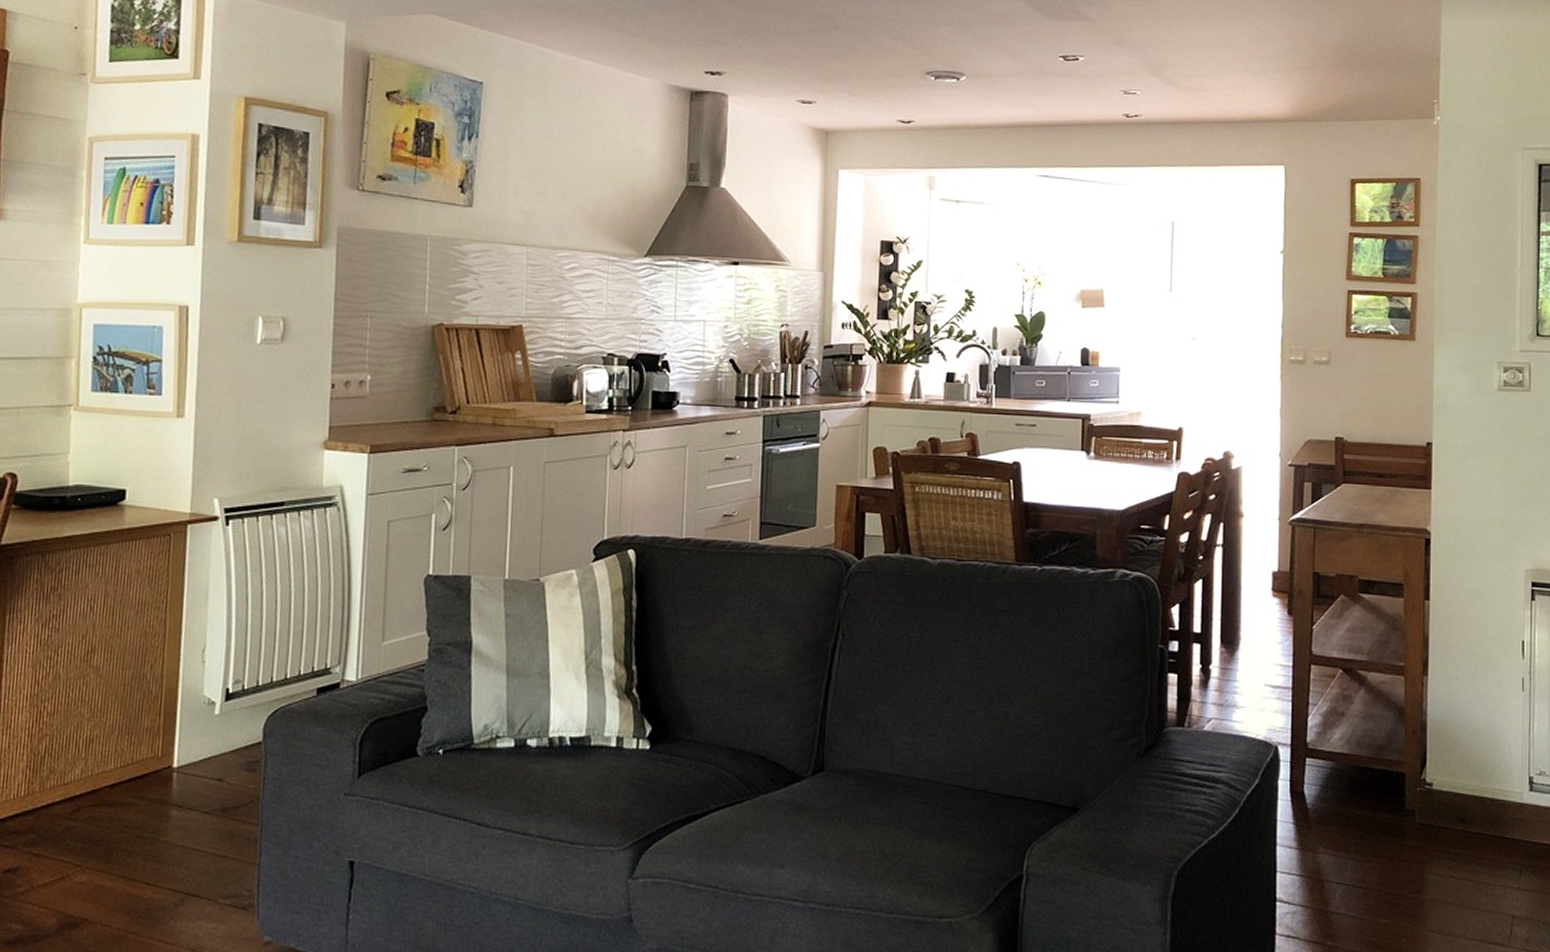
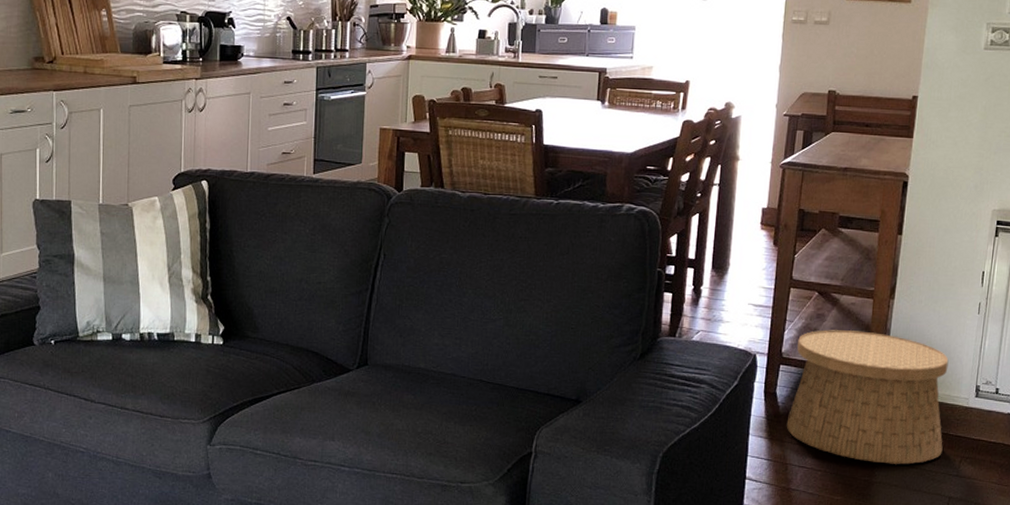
basket: none [1318,714,1499,877] -> present [786,329,949,465]

